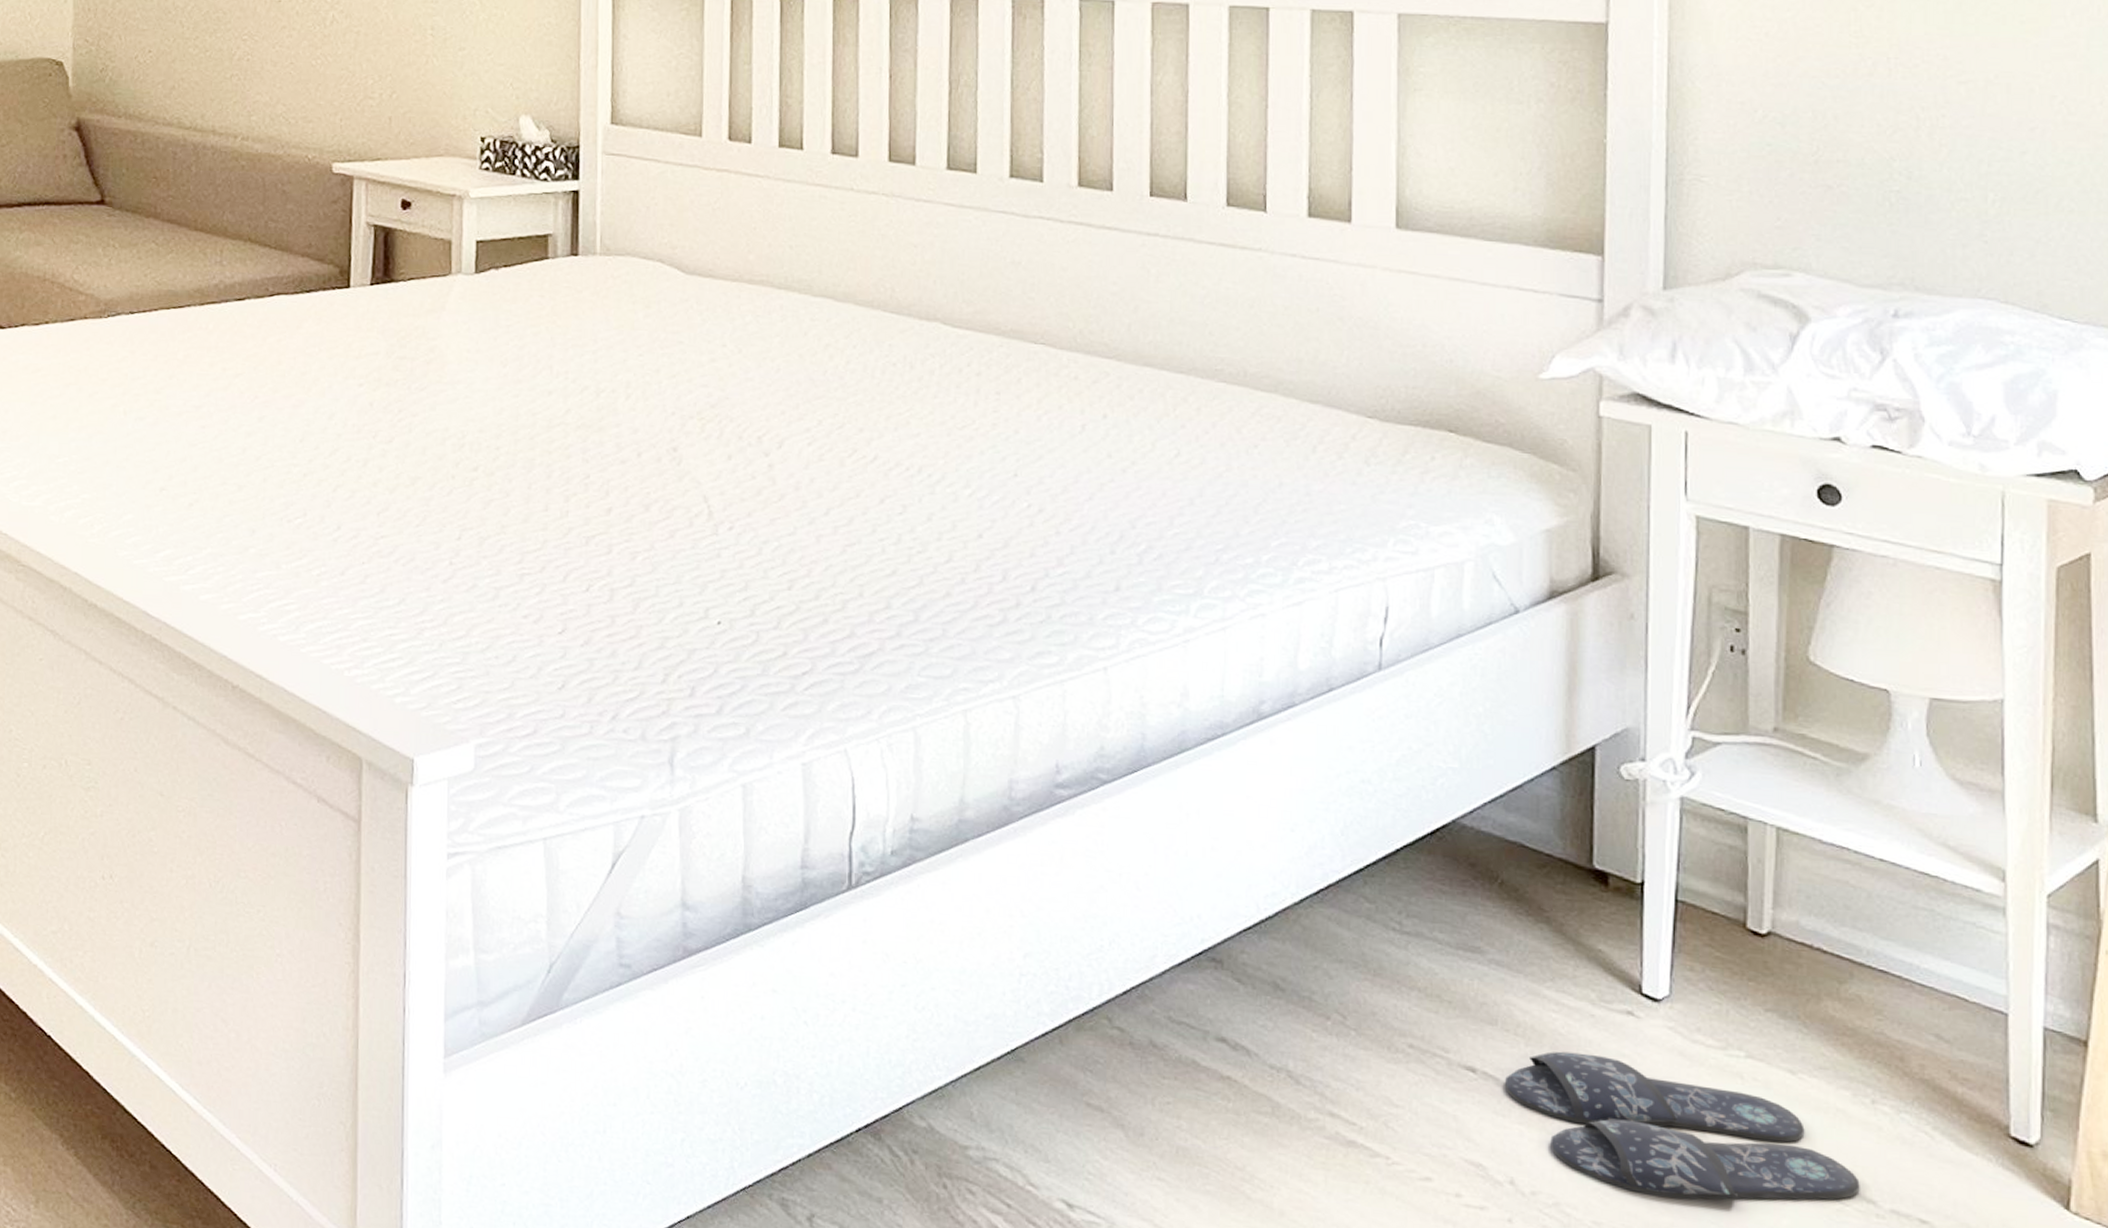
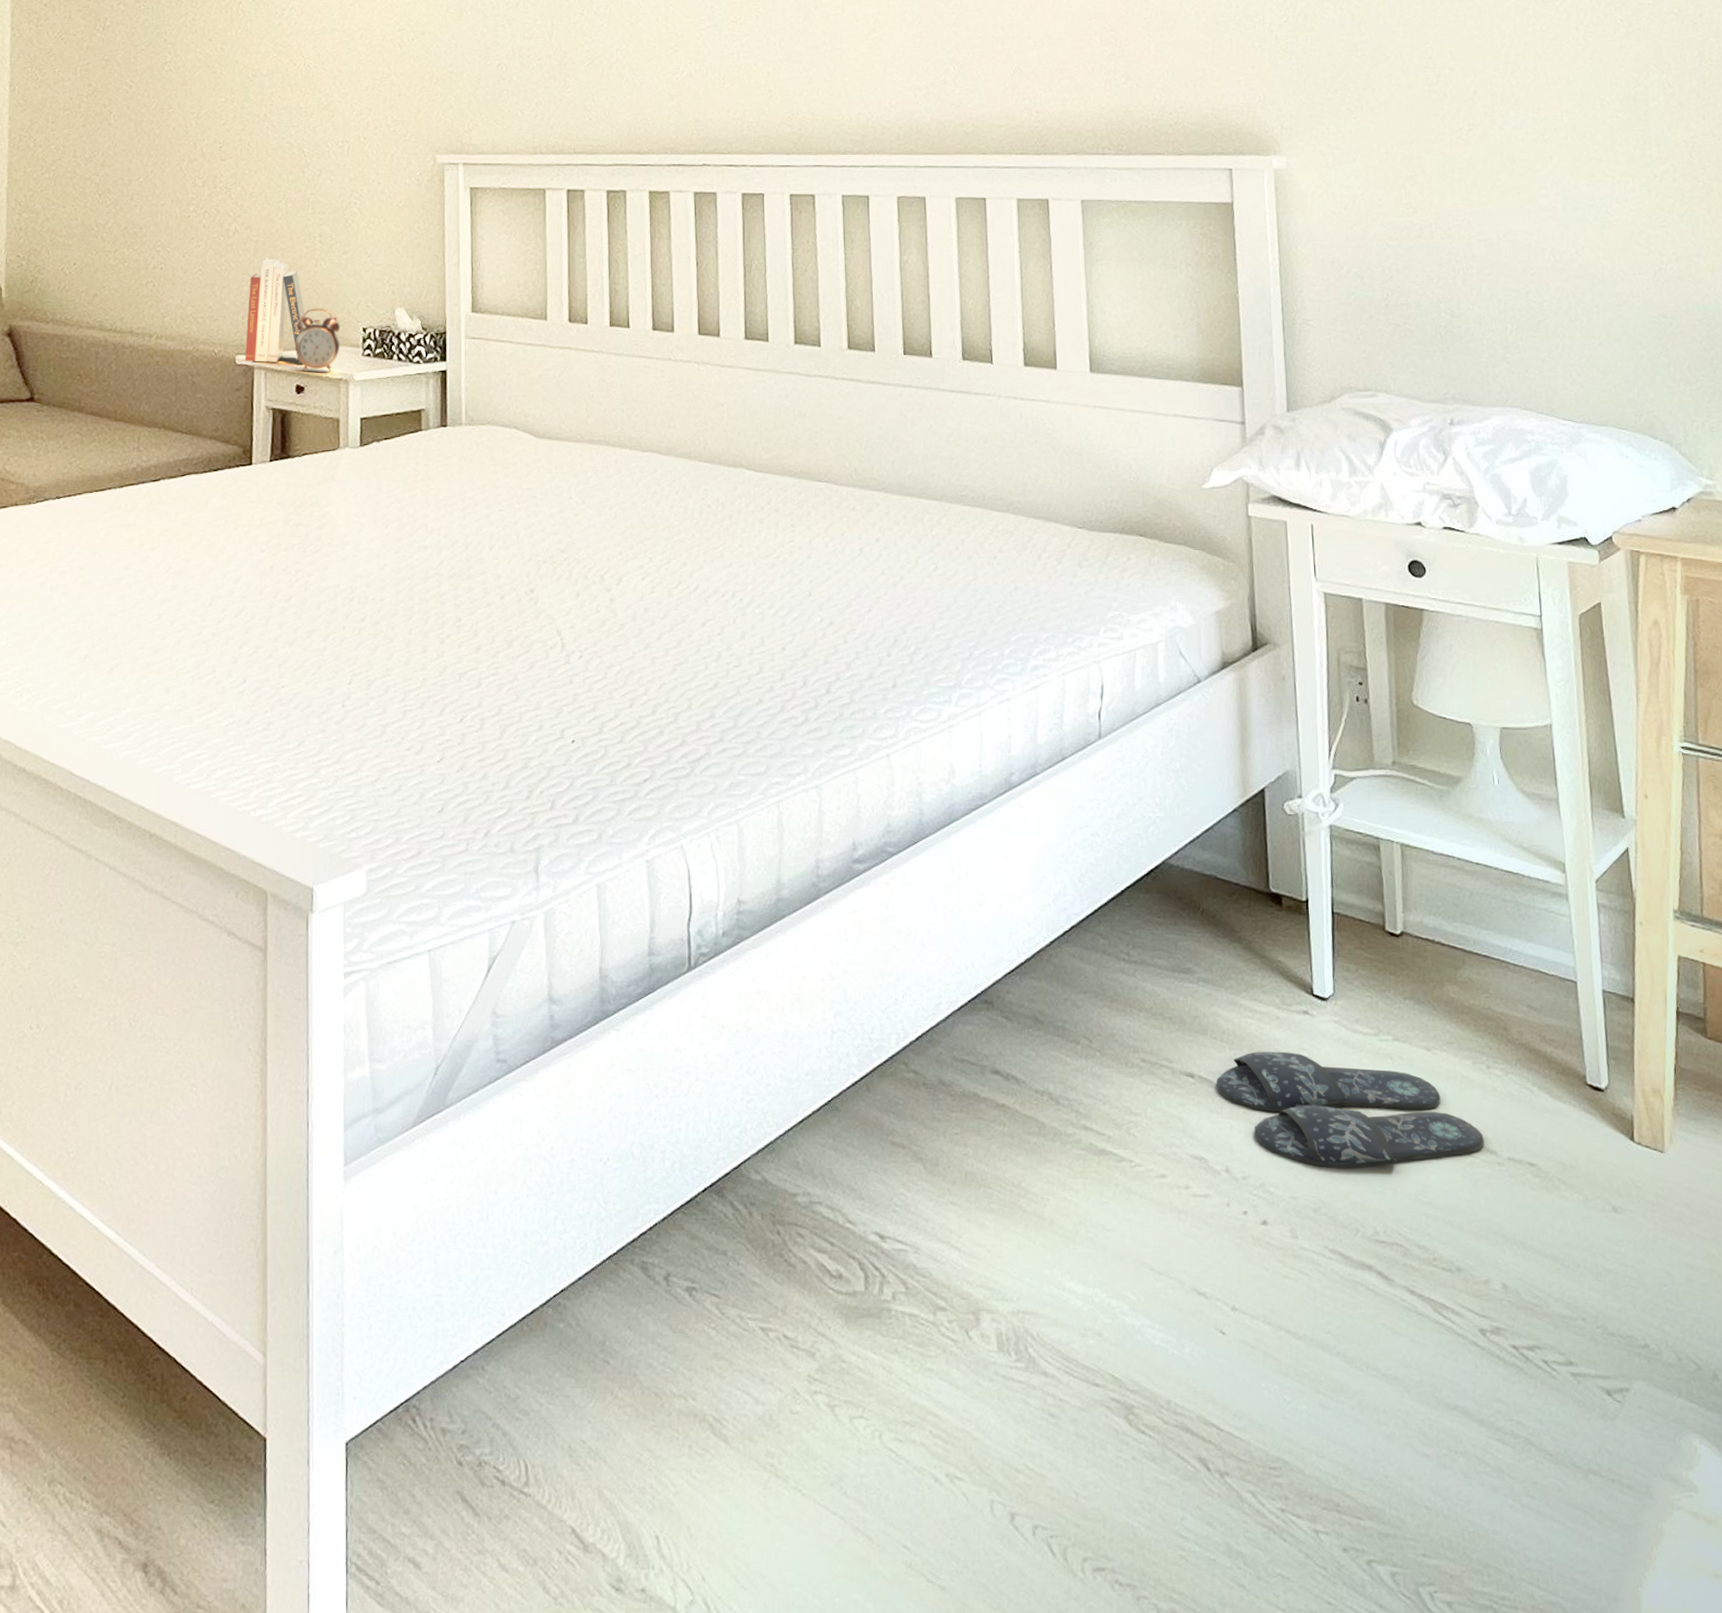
books: none [343,52,413,176] -> present [245,258,305,364]
alarm clock: none [401,113,455,186] -> present [295,309,341,372]

